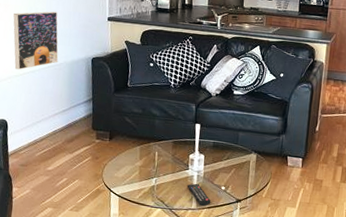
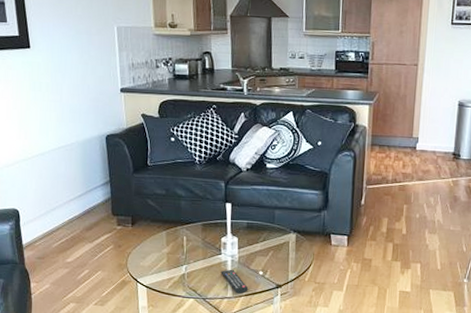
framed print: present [13,11,59,70] -> none [16,85,69,153]

